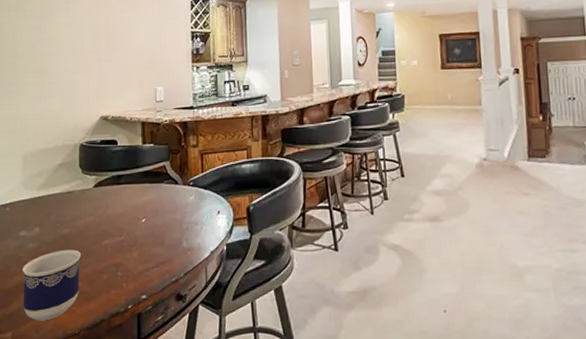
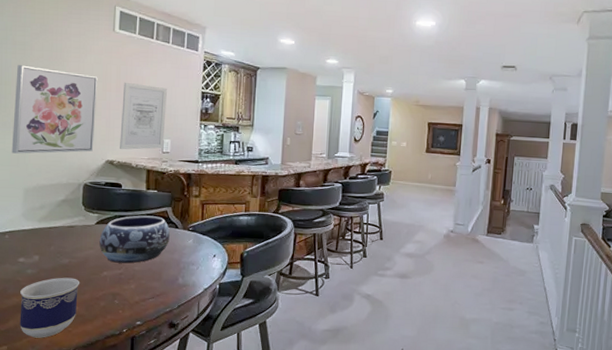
wall art: none [9,27,88,119] -> present [11,65,98,154]
decorative bowl: none [98,172,171,229] -> present [99,215,171,264]
wall art: none [112,31,157,104] -> present [120,82,168,150]

